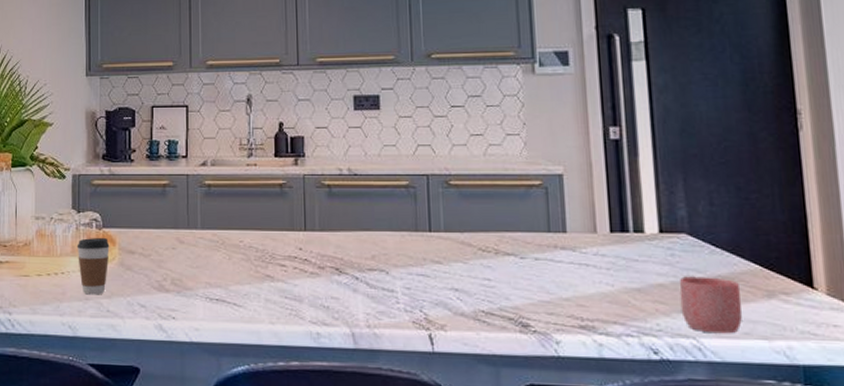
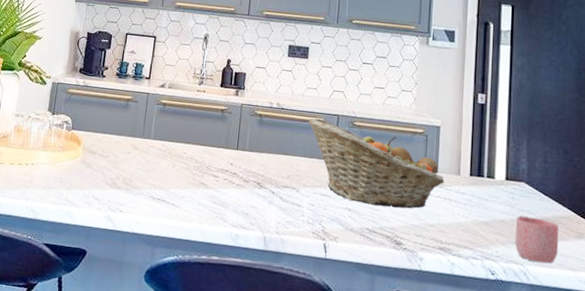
coffee cup: present [76,237,110,295] -> none [46,136,76,186]
fruit basket: none [388,182,577,283] -> present [307,117,445,209]

